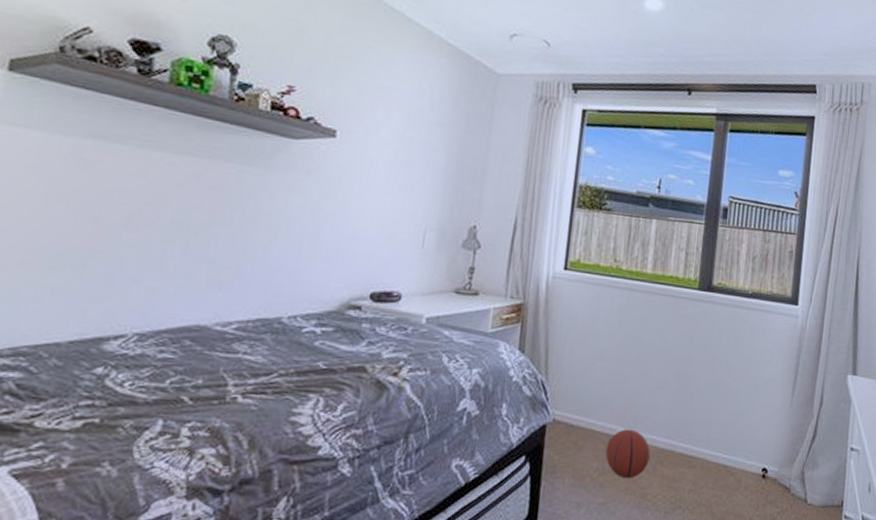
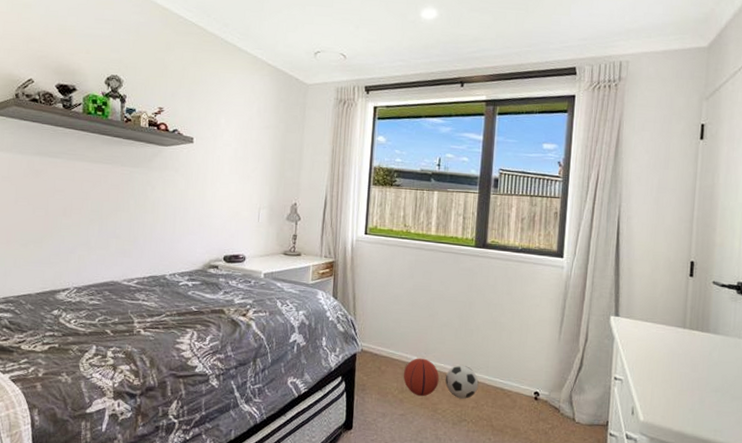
soccer ball: none [657,436,698,480] -> present [445,364,479,399]

